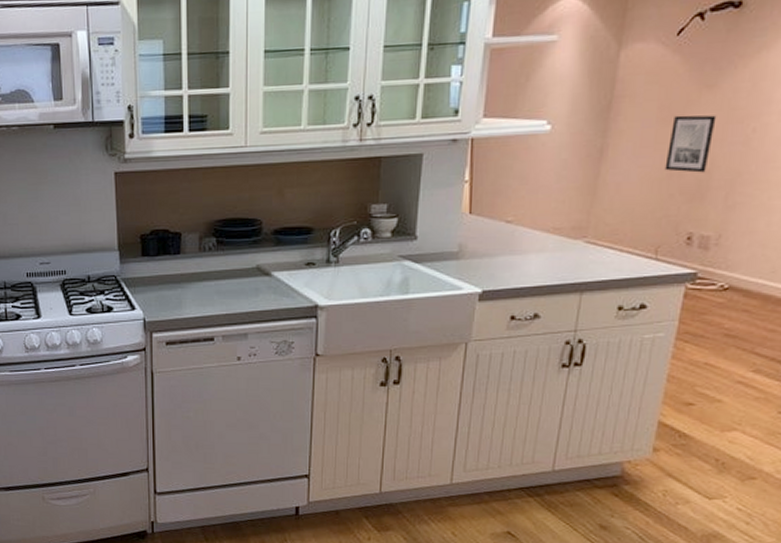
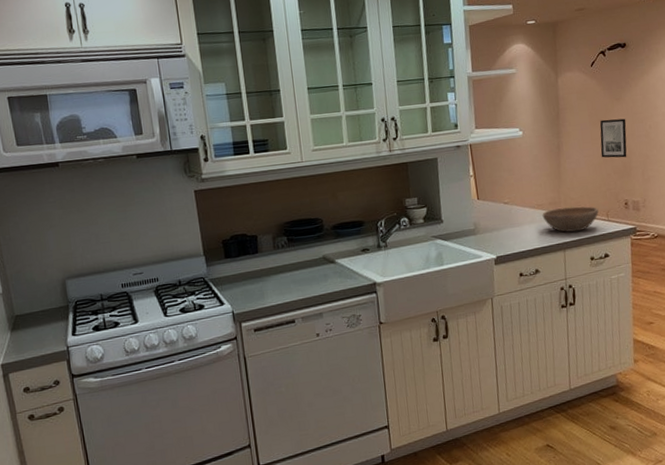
bowl: none [558,235,645,270] -> present [542,206,599,233]

